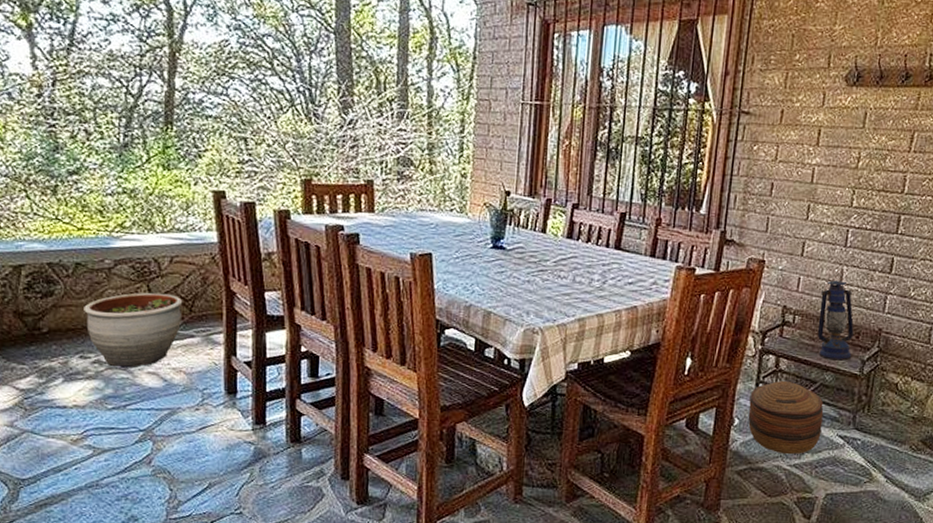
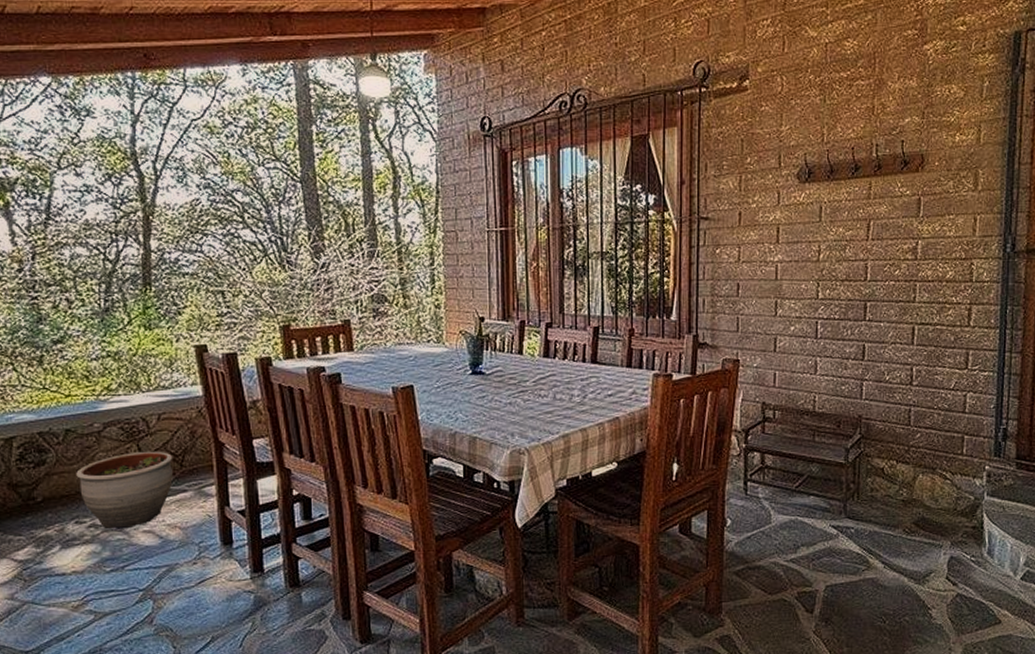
basket: present [748,381,824,455] -> none [739,477,814,550]
lantern: present [817,272,854,361] -> none [797,364,836,451]

